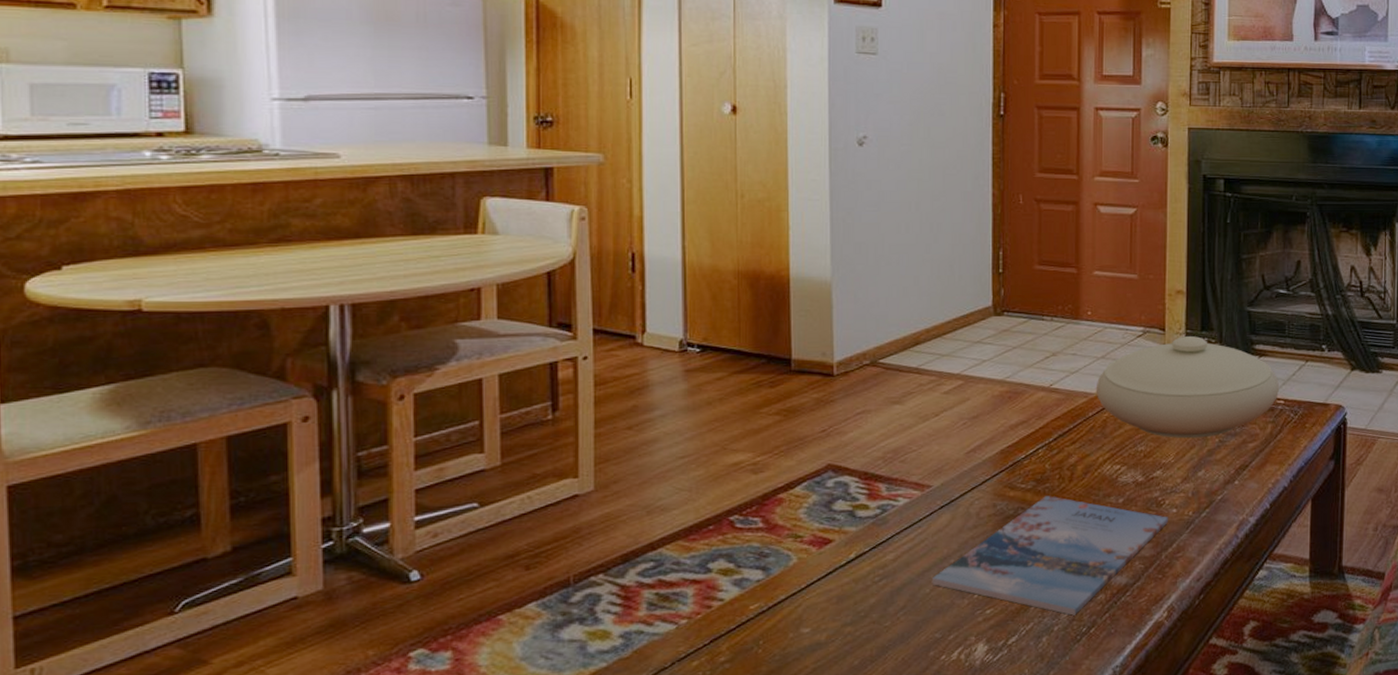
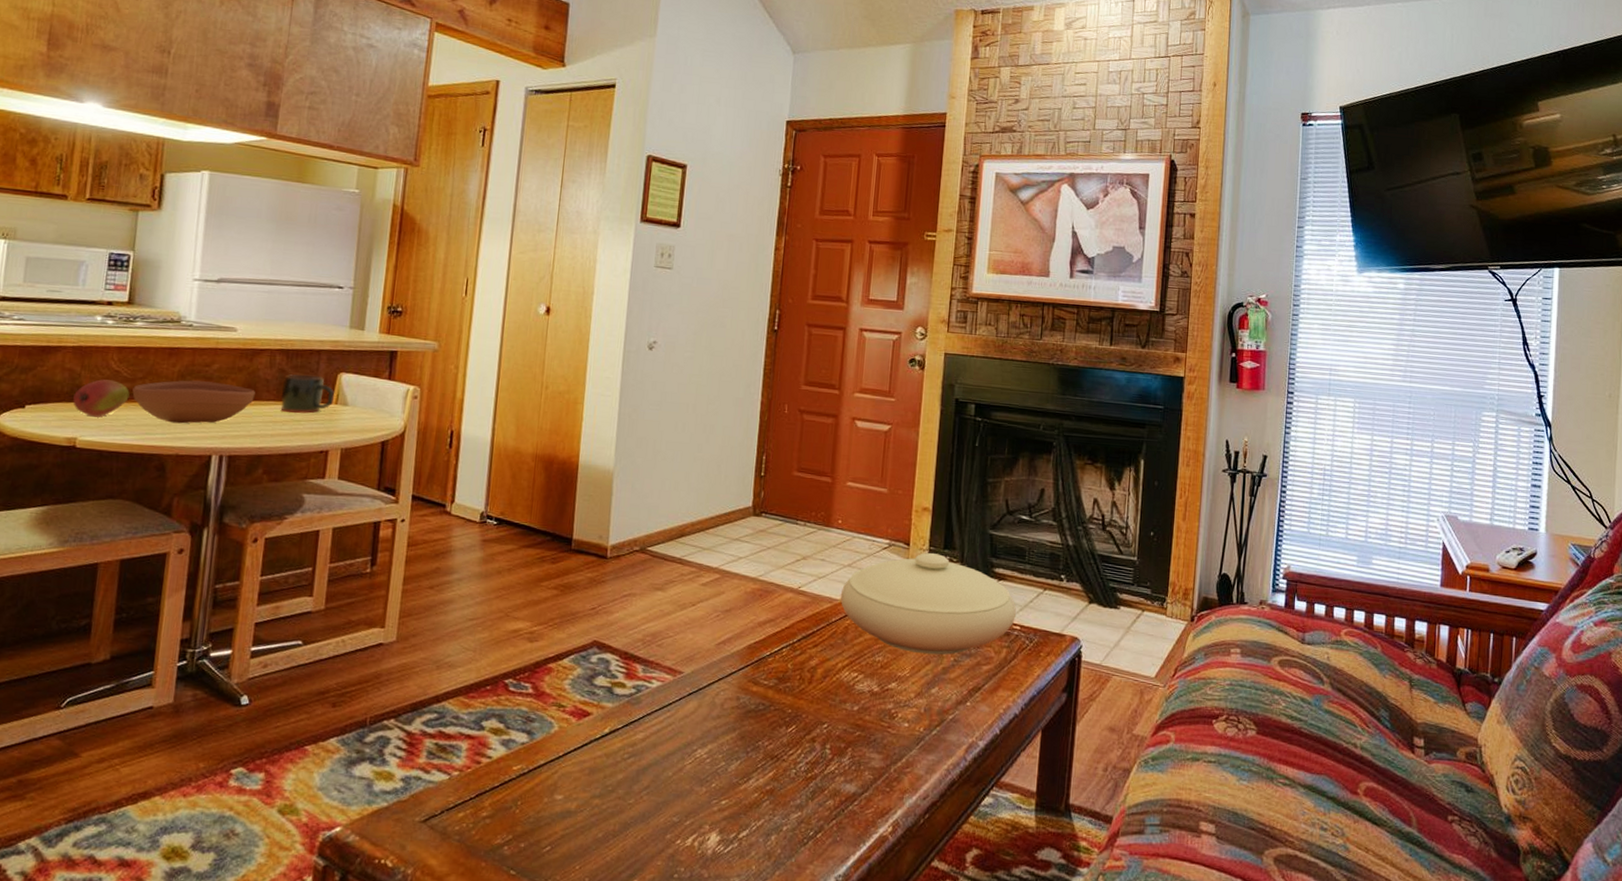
fruit: none [128,227,206,273] -> present [73,379,130,417]
bowl: none [209,220,376,272] -> present [132,380,255,424]
mug: none [410,202,479,249] -> present [280,374,334,414]
magazine: present [931,496,1168,616] -> none [674,695,900,818]

